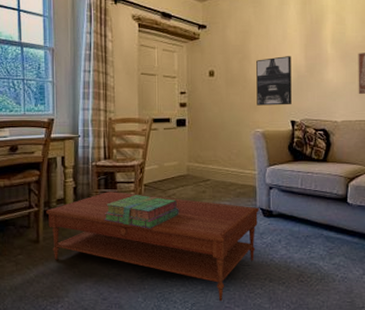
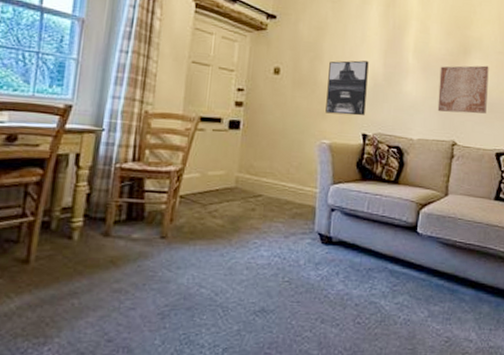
coffee table: present [46,191,259,302] -> none [44,202,317,346]
stack of books: present [104,195,179,229] -> none [122,208,221,252]

